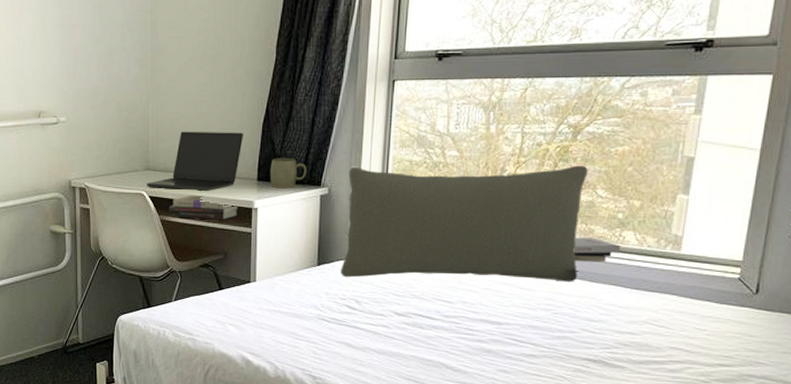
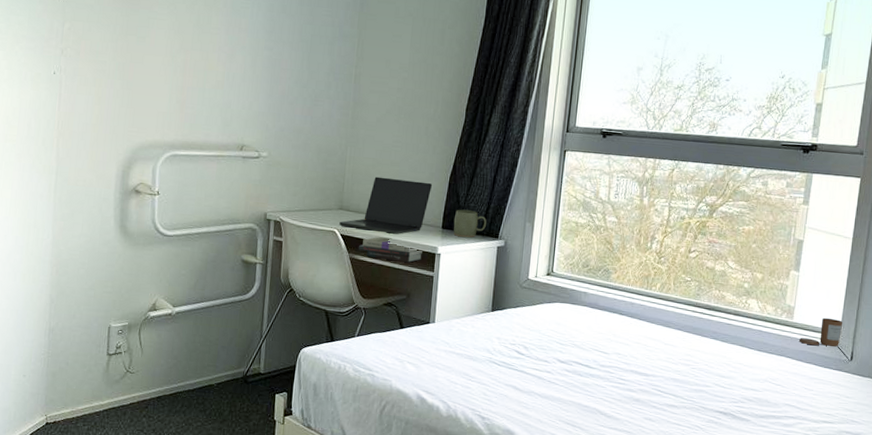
pillow: present [341,165,588,282] -> none [512,224,721,341]
books: present [573,237,621,261] -> none [708,302,747,324]
candle: none [689,246,747,280] -> present [799,317,843,348]

